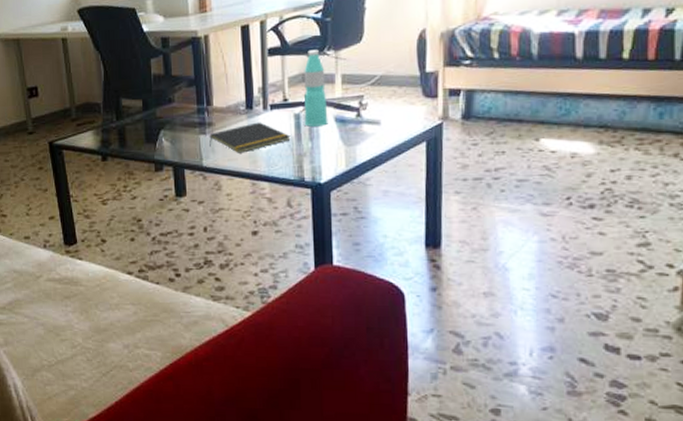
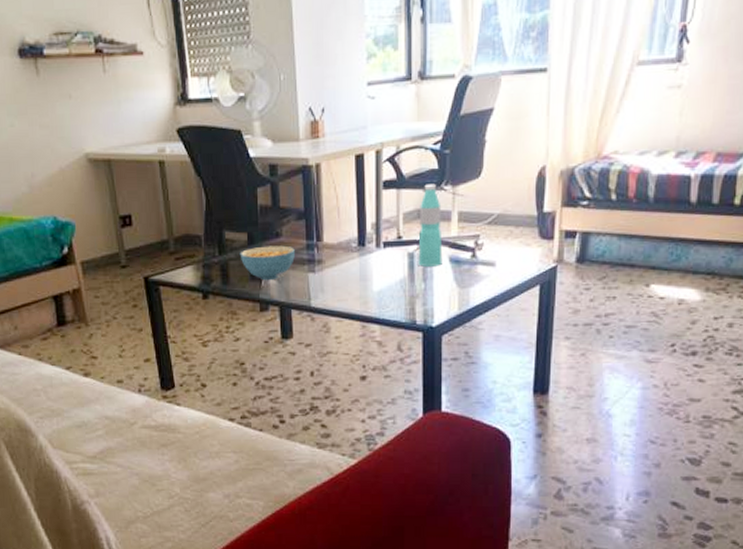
cereal bowl: none [135,110,188,143] -> present [239,245,296,281]
notepad: present [209,122,291,153] -> none [319,260,404,293]

